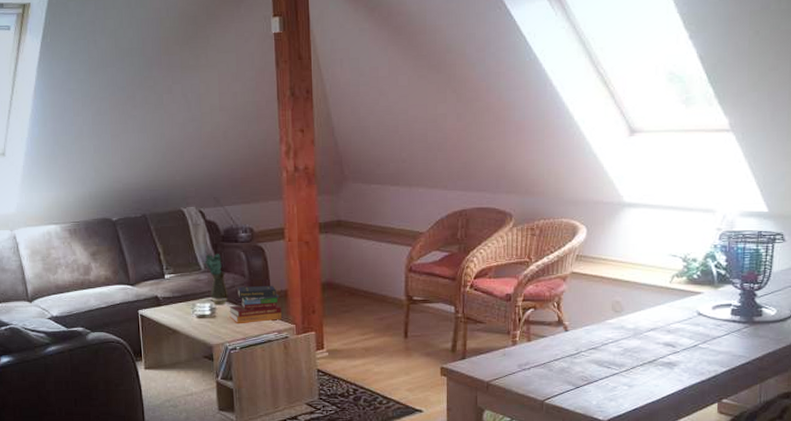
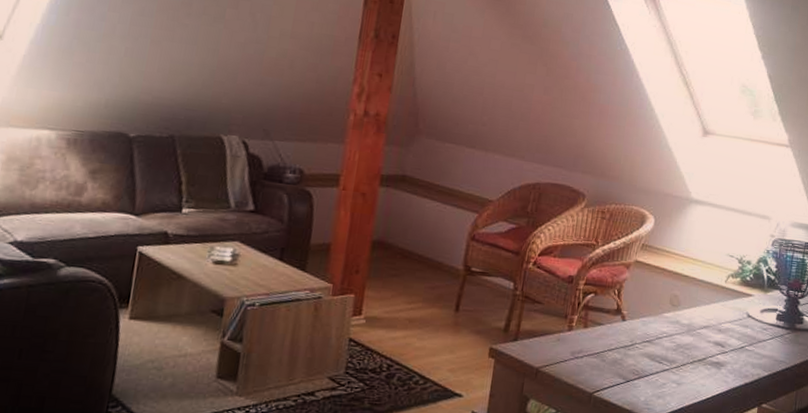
vase: present [205,252,229,305] -> none [235,189,260,253]
books: present [229,285,282,323] -> none [254,233,321,277]

